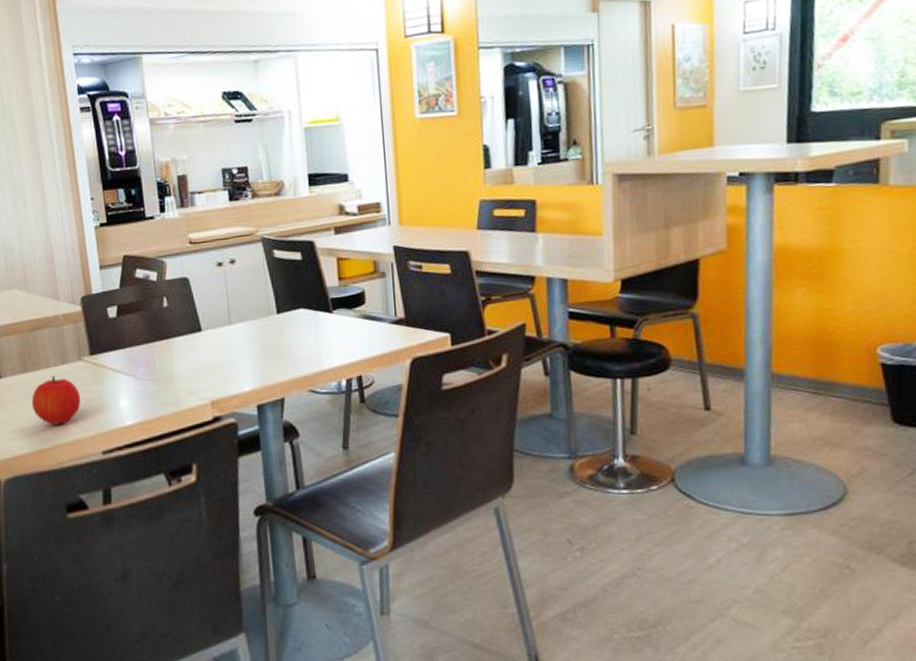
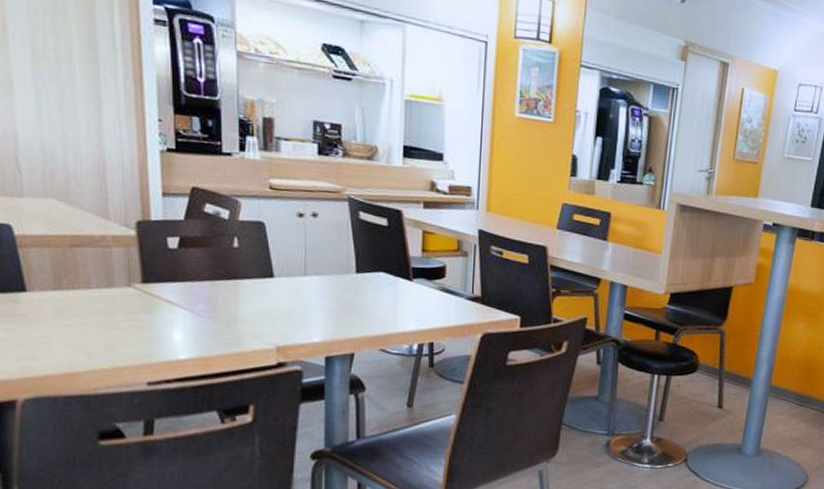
fruit: present [31,376,81,425] -> none [64,298,126,350]

